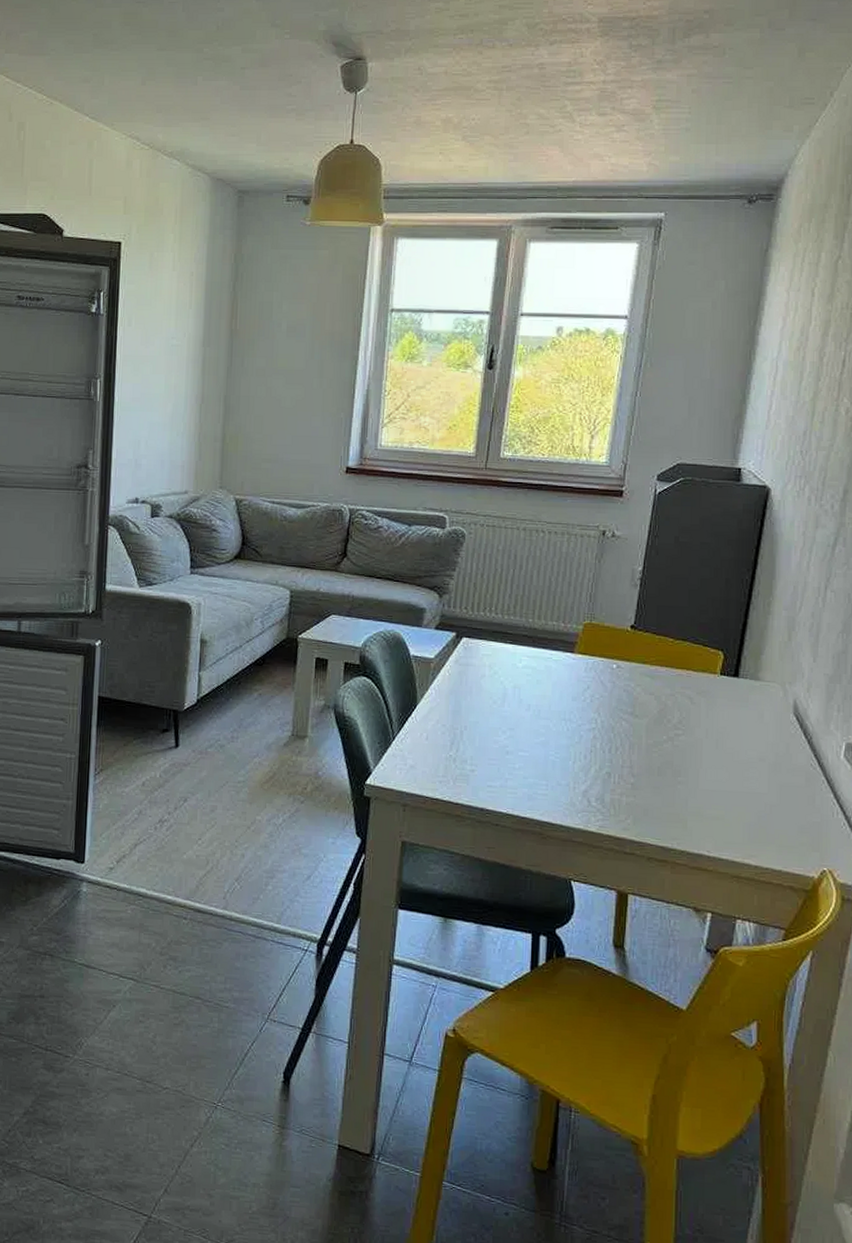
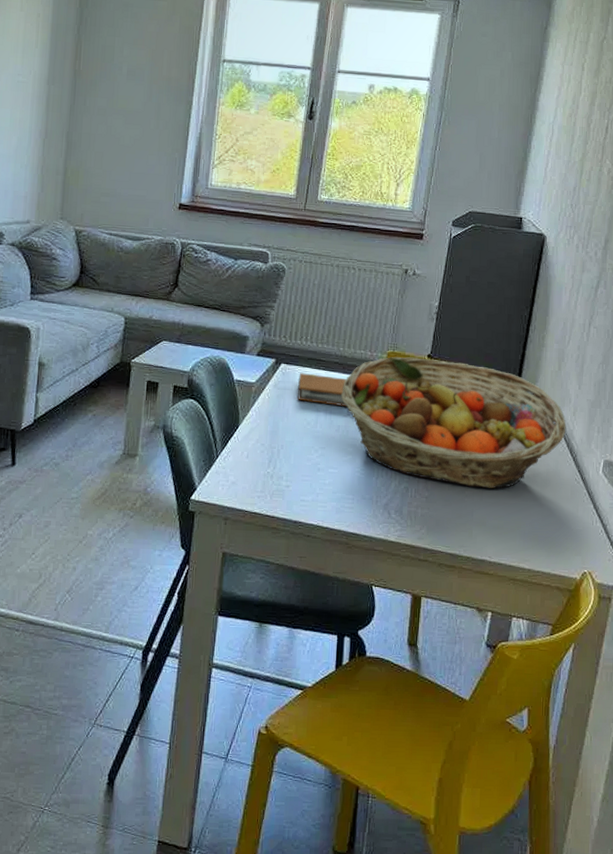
notebook: none [482,647,547,683] -> present [298,373,355,406]
fruit basket: none [531,627,799,775] -> present [341,356,566,489]

